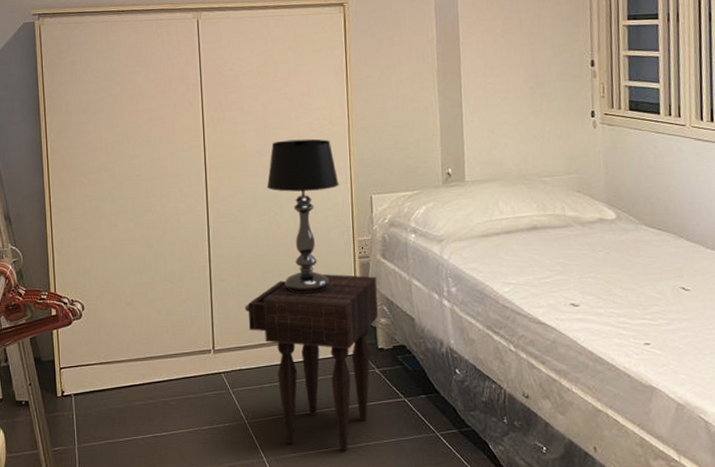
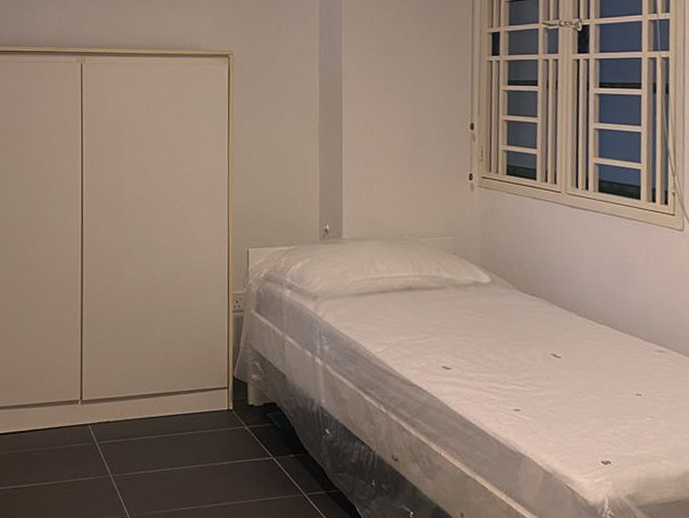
nightstand: present [245,274,378,450] -> none [115,327,250,509]
table lamp: present [267,139,339,294] -> none [143,189,216,346]

